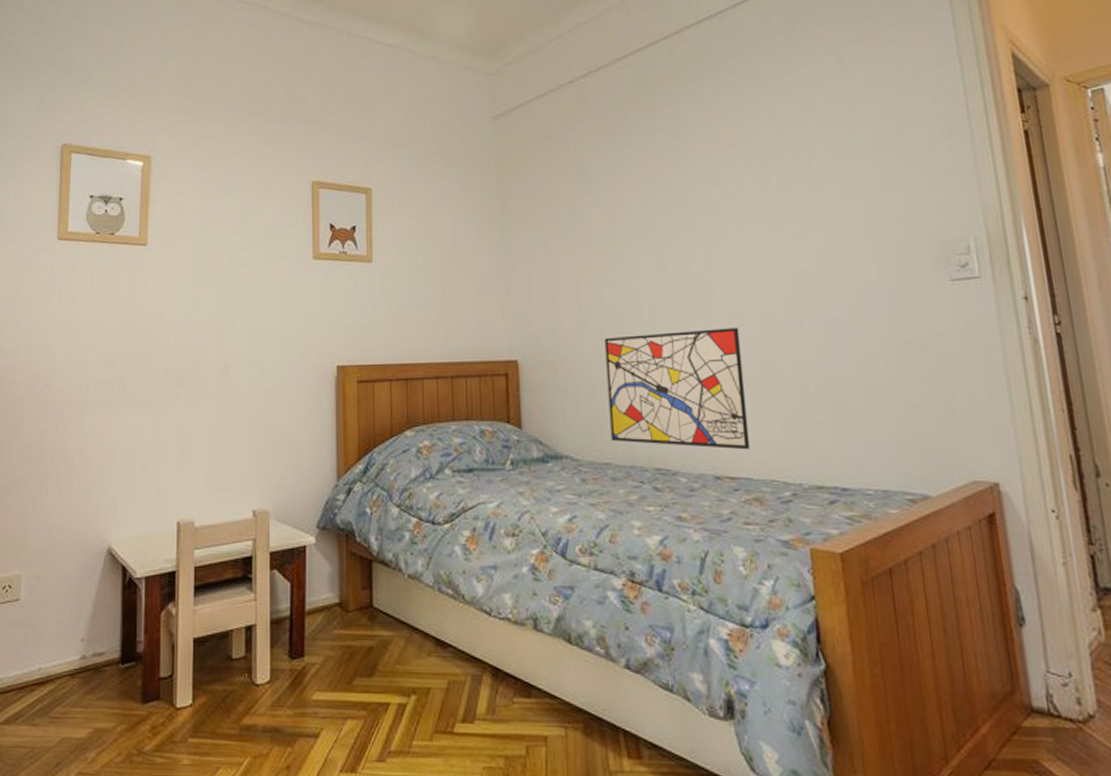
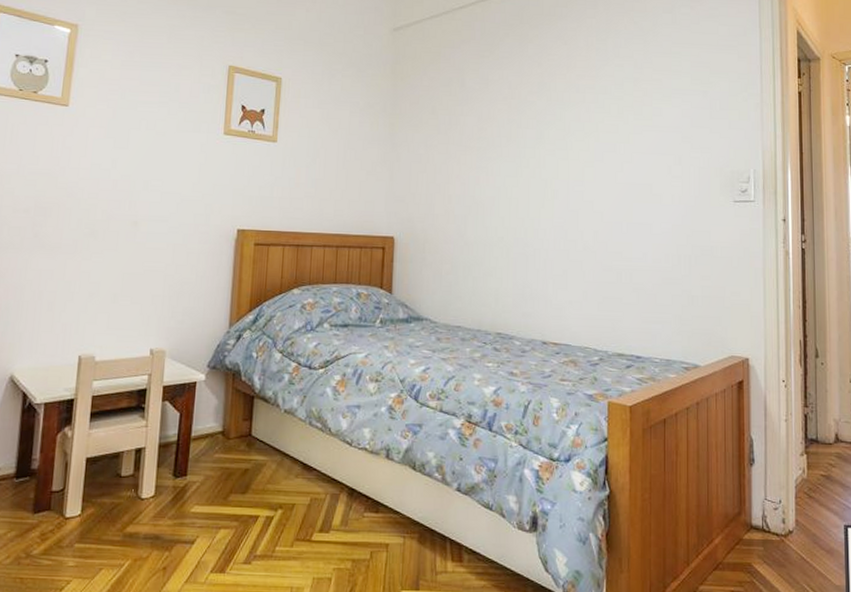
wall art: present [604,328,751,450] -> none [464,224,574,322]

